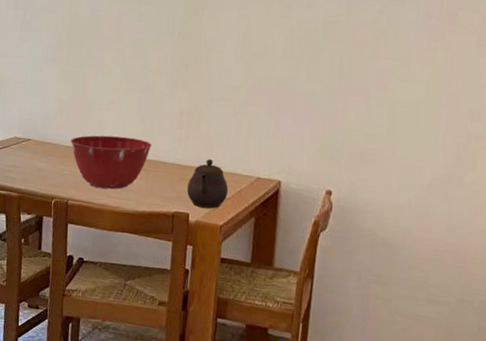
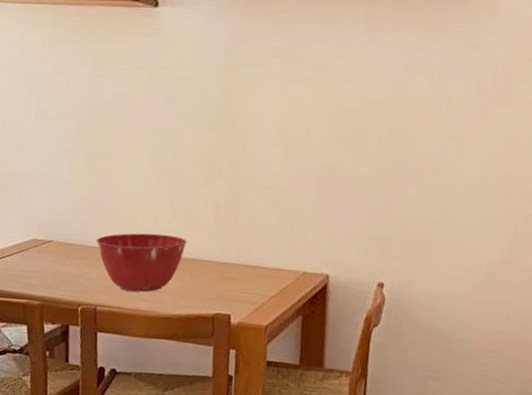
teapot: present [187,159,229,209] -> none [227,254,273,308]

